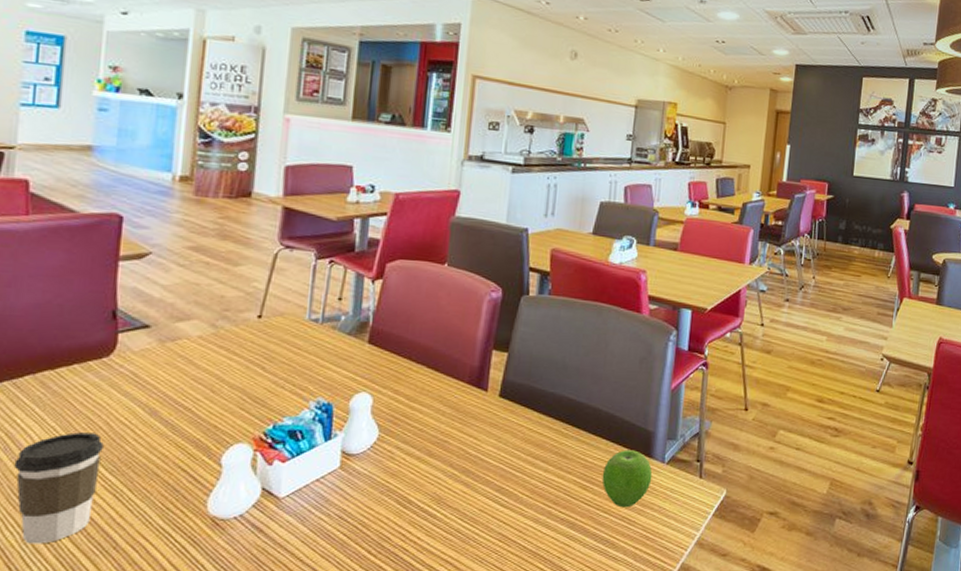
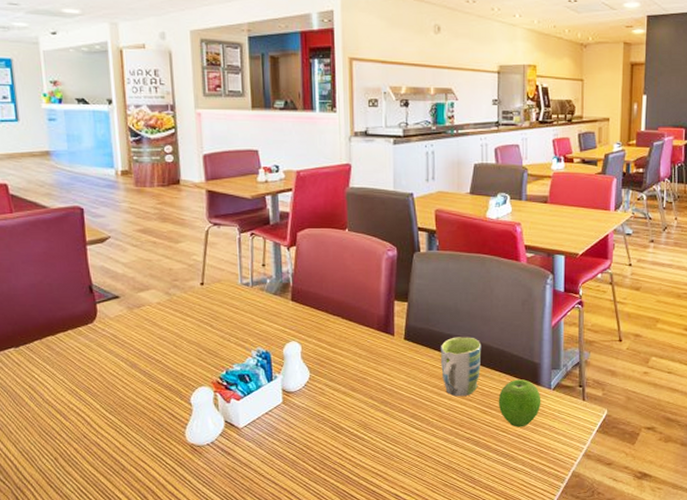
coffee cup: present [14,432,104,544] -> none [39,383,102,468]
mug: none [539,396,589,468] -> present [440,337,482,397]

